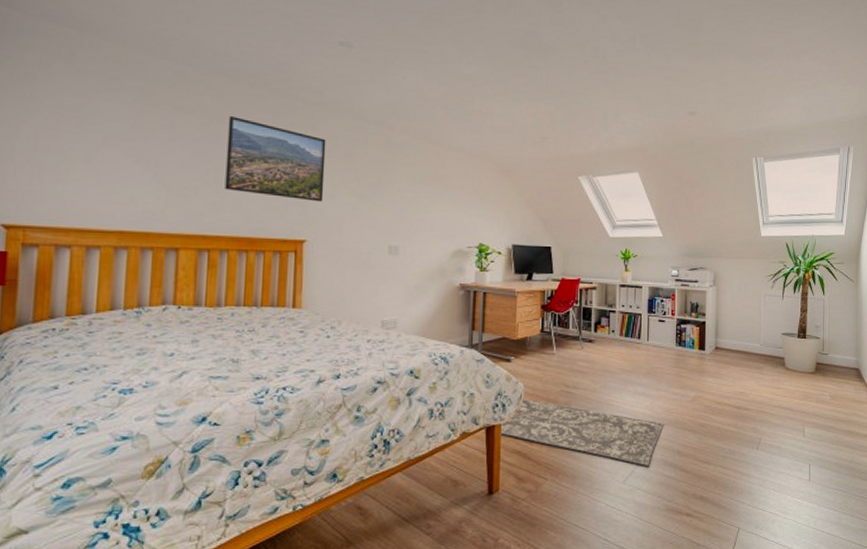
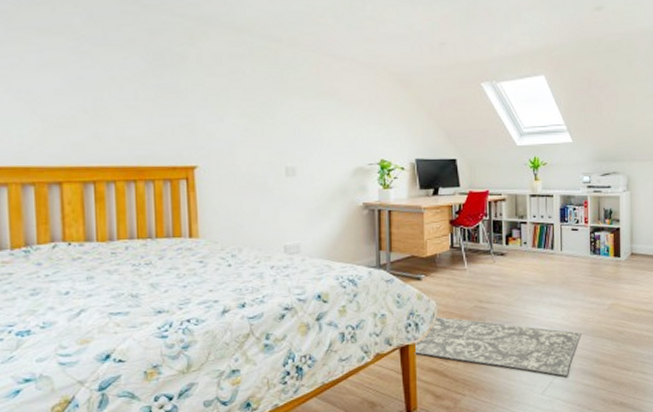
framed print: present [224,115,326,202] -> none [101,36,212,125]

